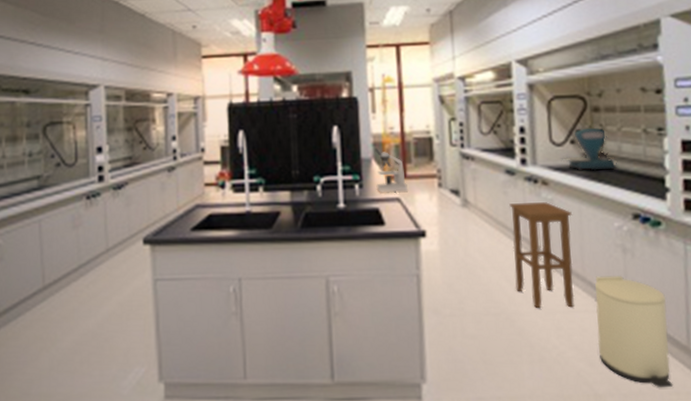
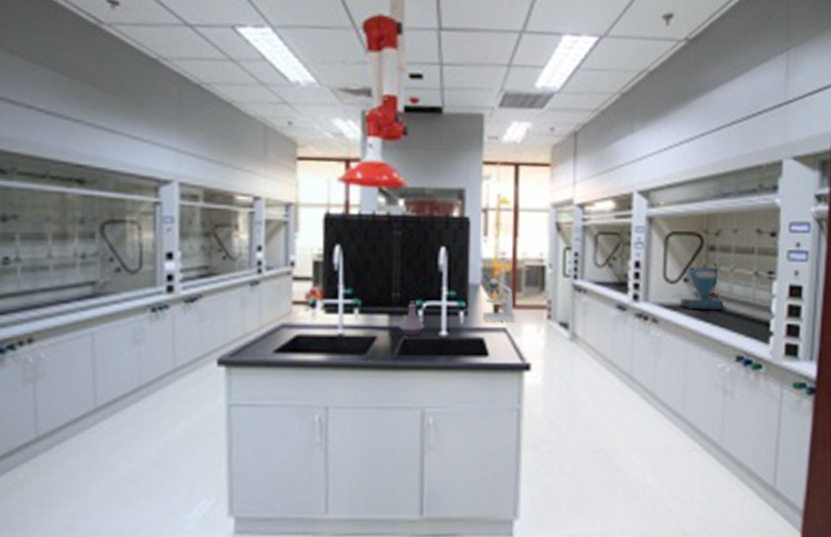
flask: none [300,177,324,209] -> present [399,300,425,336]
stool: present [509,202,575,308] -> none [617,340,678,446]
pedal bin: present [595,275,673,387] -> none [690,416,759,525]

